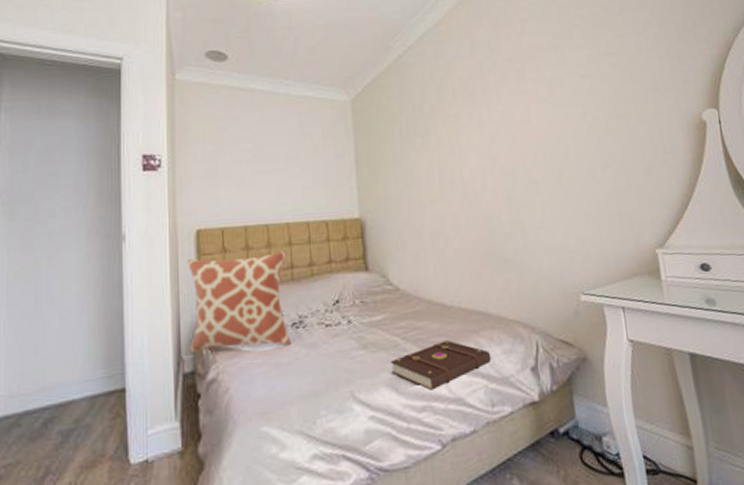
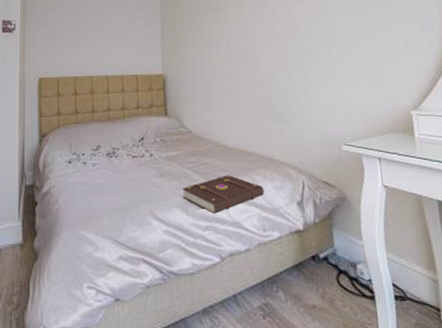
pillow: present [188,251,291,354] -> none [30,97,106,171]

